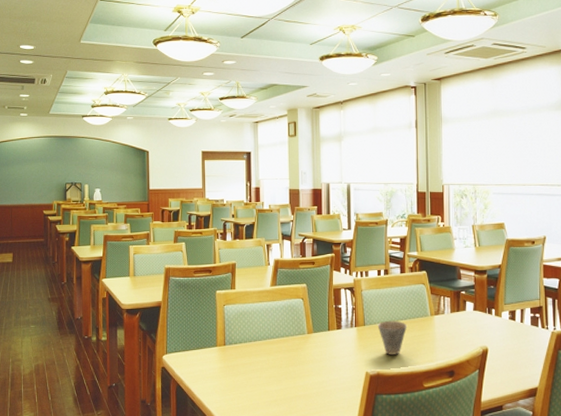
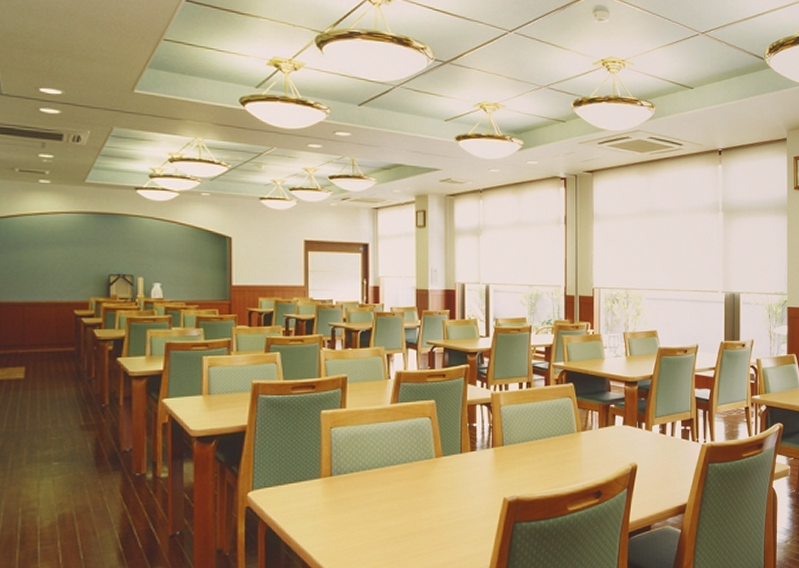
cup: present [377,320,408,355] -> none [518,438,552,478]

